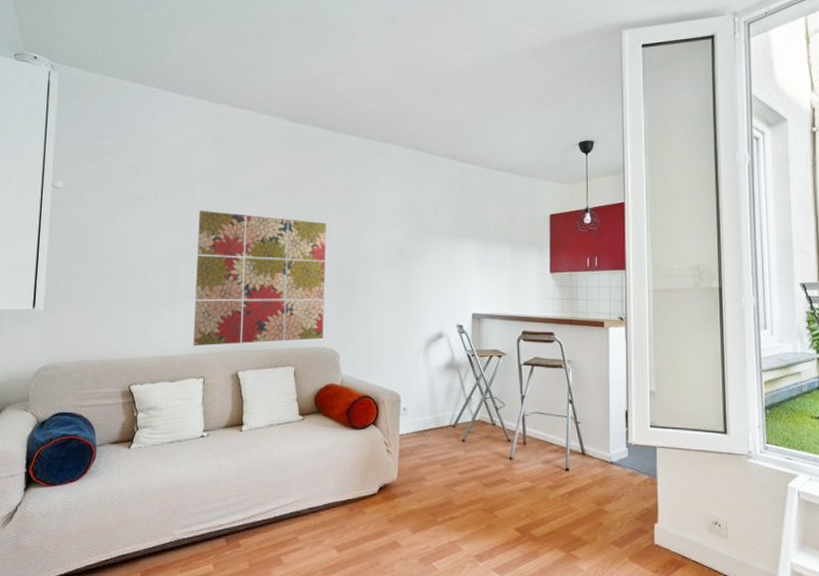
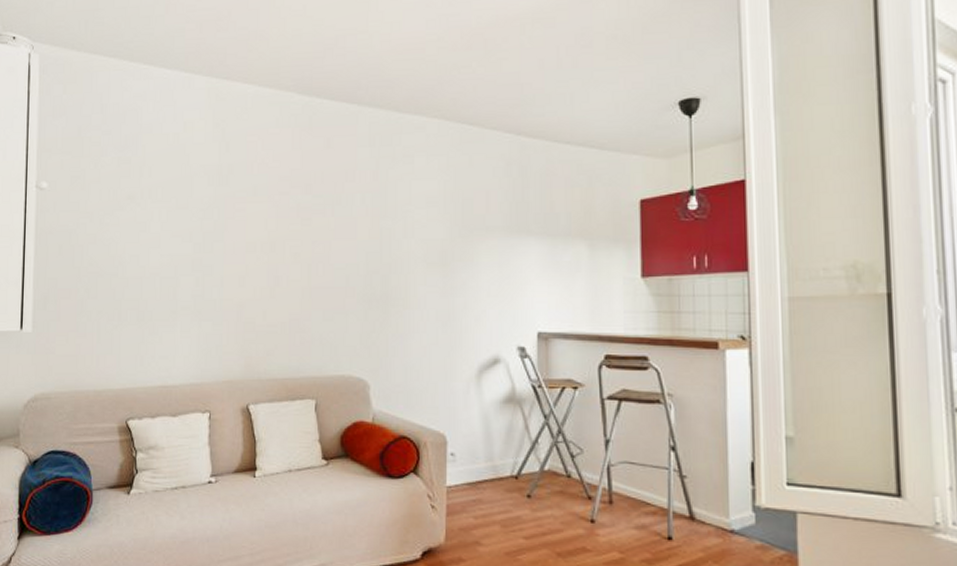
wall art: present [193,210,326,347] -> none [197,209,350,374]

